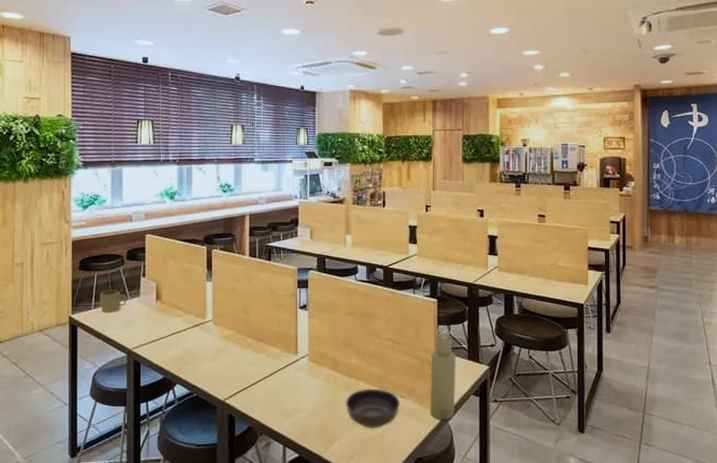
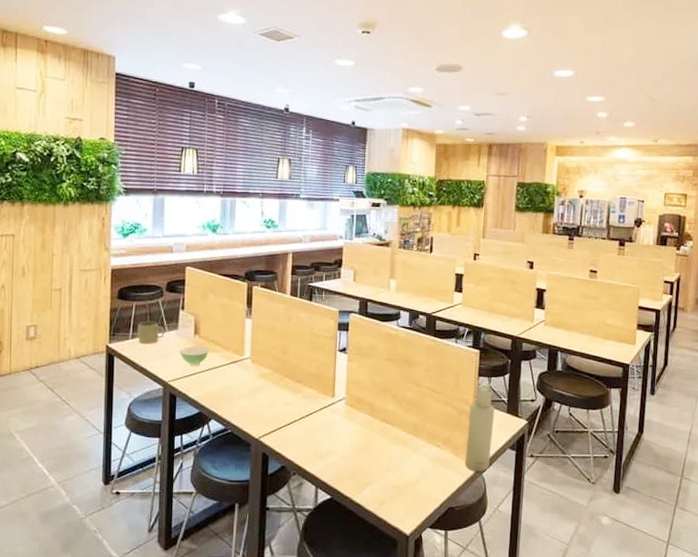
bowl: none [142,312,171,333] -> present [179,346,209,367]
bowl: present [345,388,400,429] -> none [379,435,435,476]

